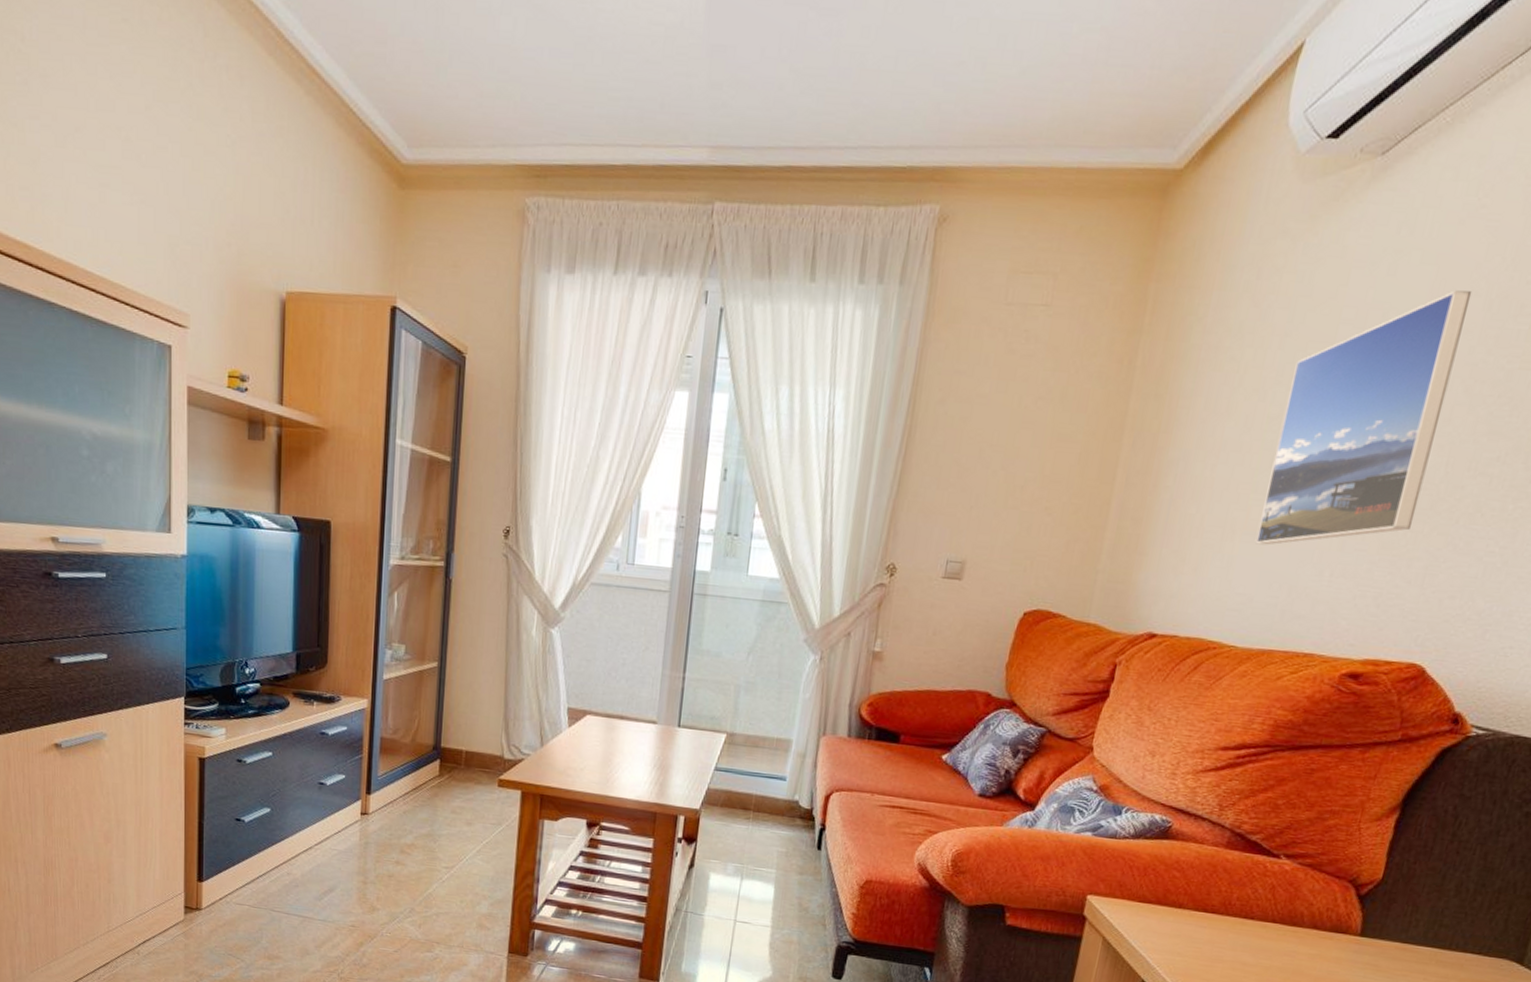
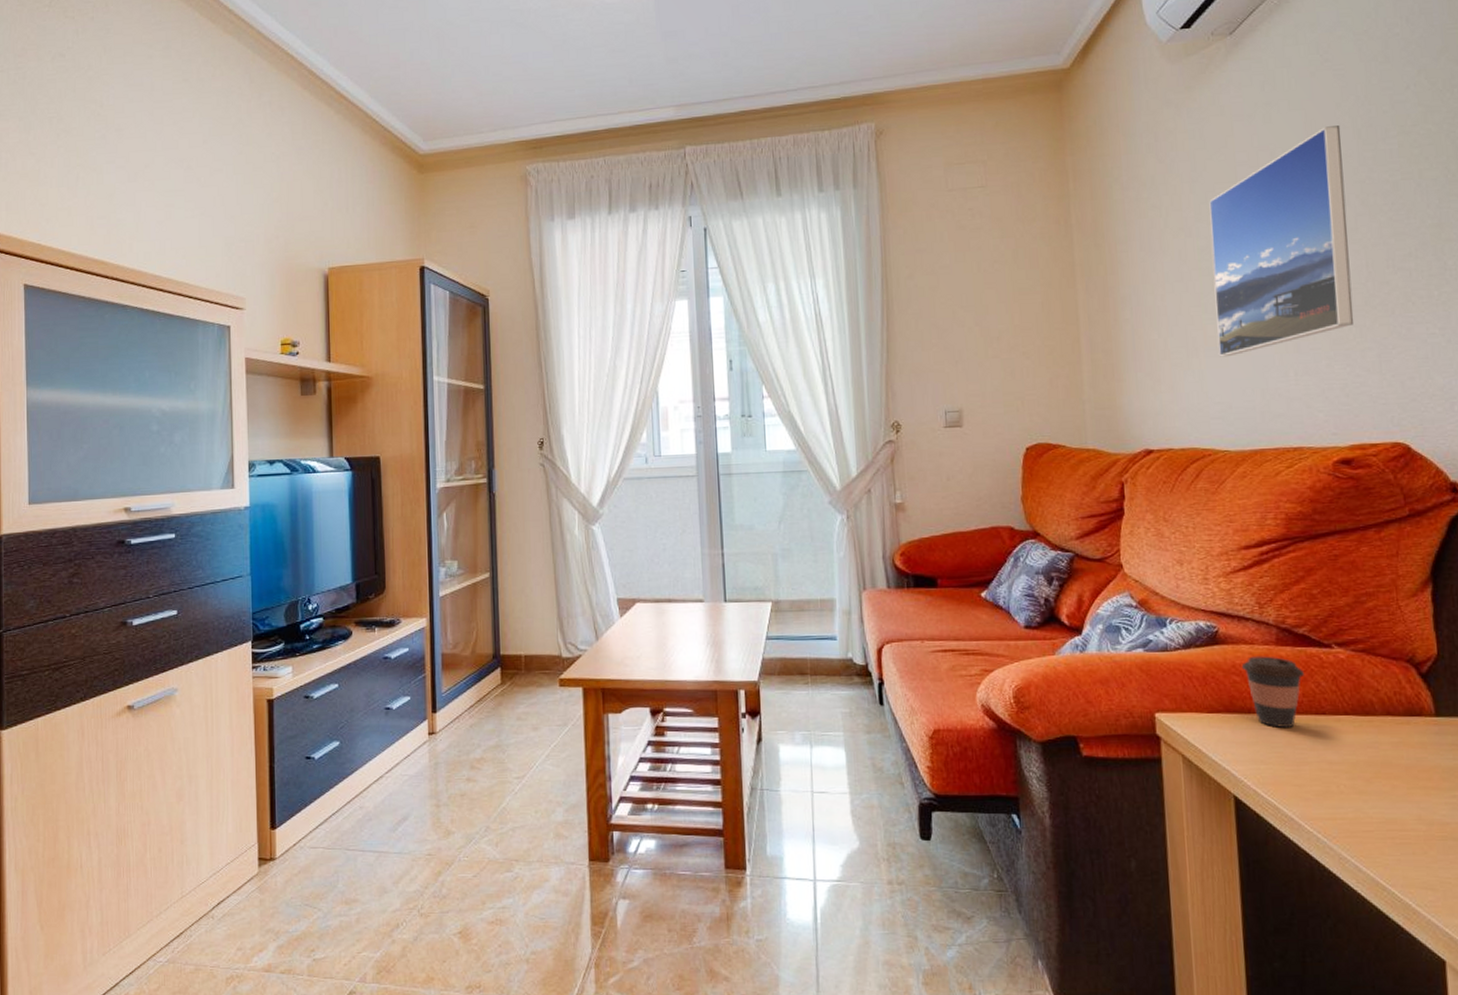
coffee cup: none [1184,855,1245,927] -> present [1241,656,1304,728]

